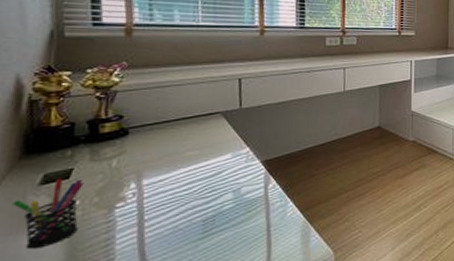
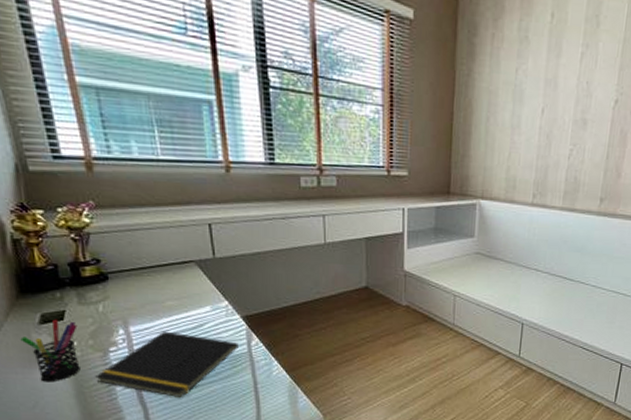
notepad: none [94,181,256,250] -> present [95,331,239,397]

